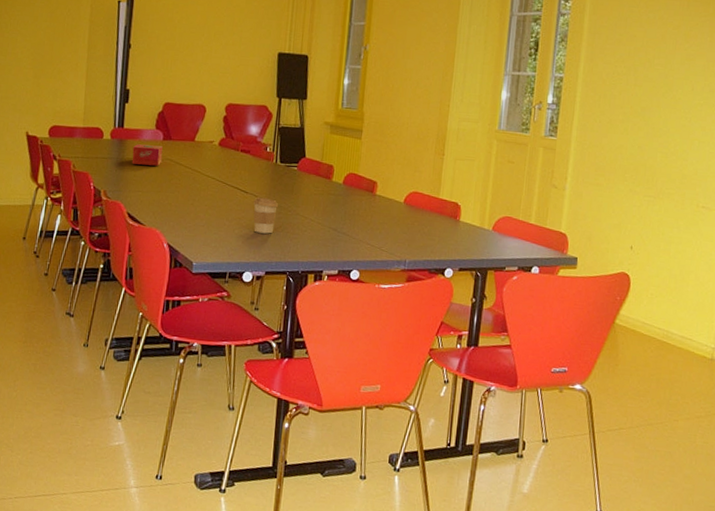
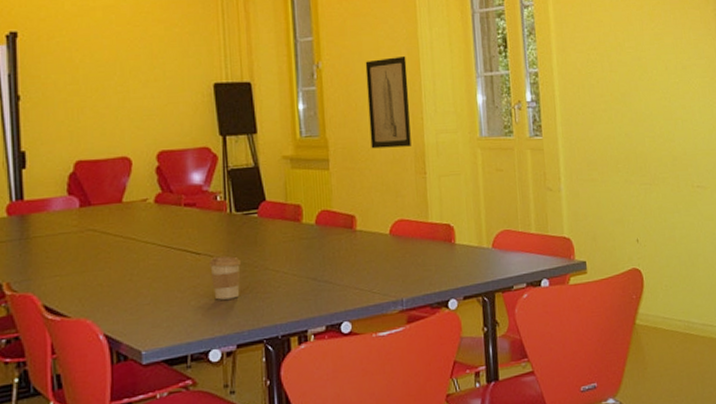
tissue box: present [131,144,163,166] -> none [40,215,83,243]
wall art: none [400,47,443,129] -> present [365,55,411,149]

